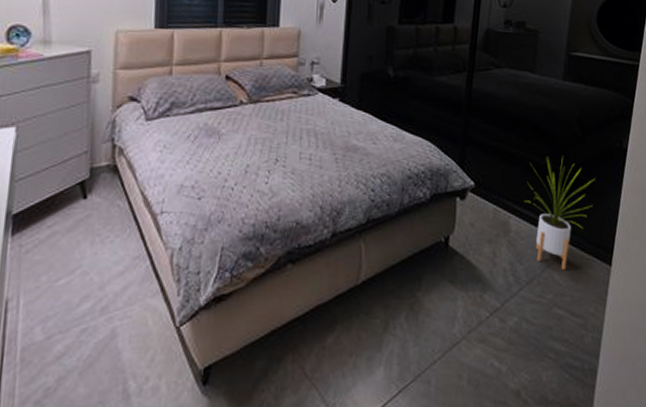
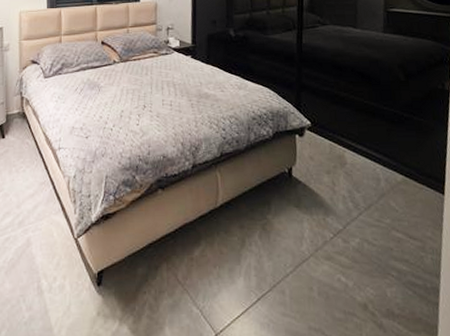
house plant: present [525,156,596,271] -> none [357,98,422,199]

